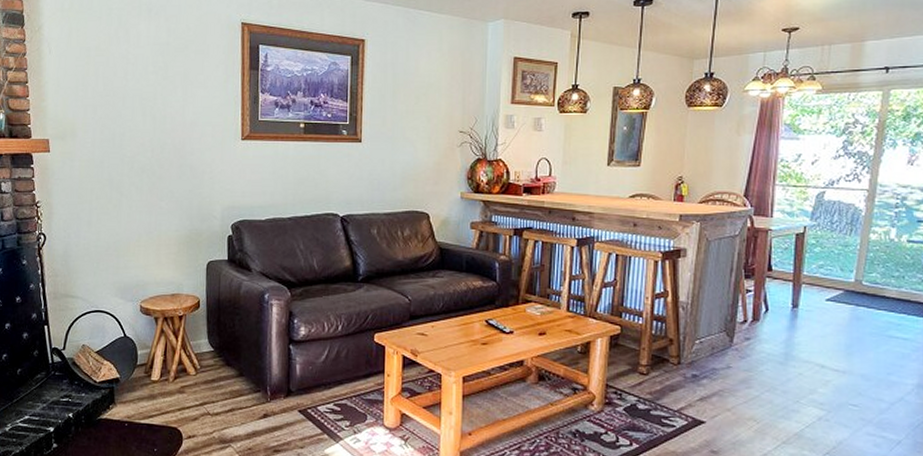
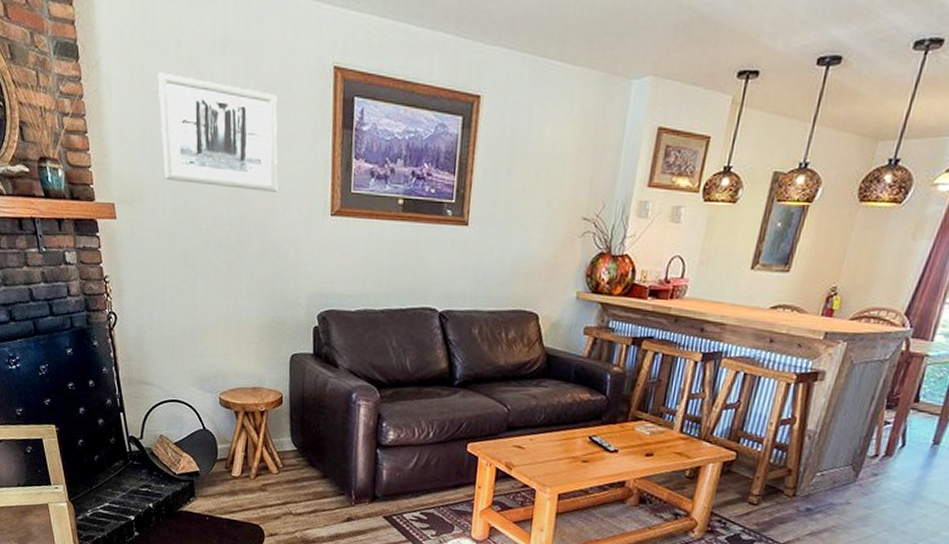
wall art: none [91,33,195,123] -> present [157,72,278,192]

